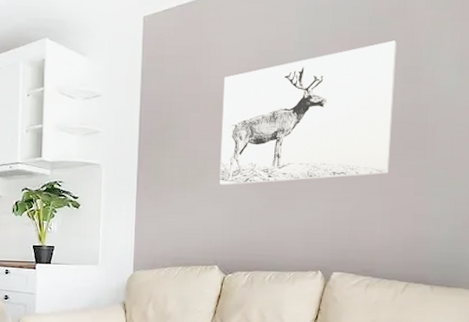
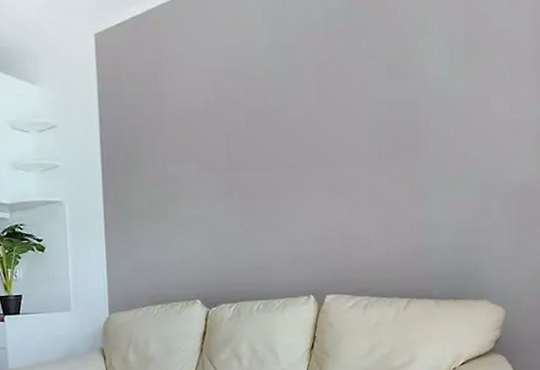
wall art: present [219,40,397,186] -> none [189,31,380,212]

